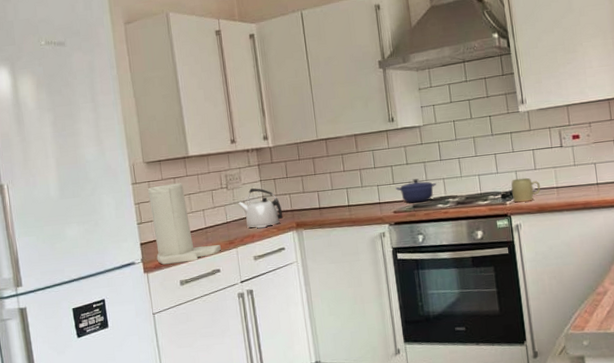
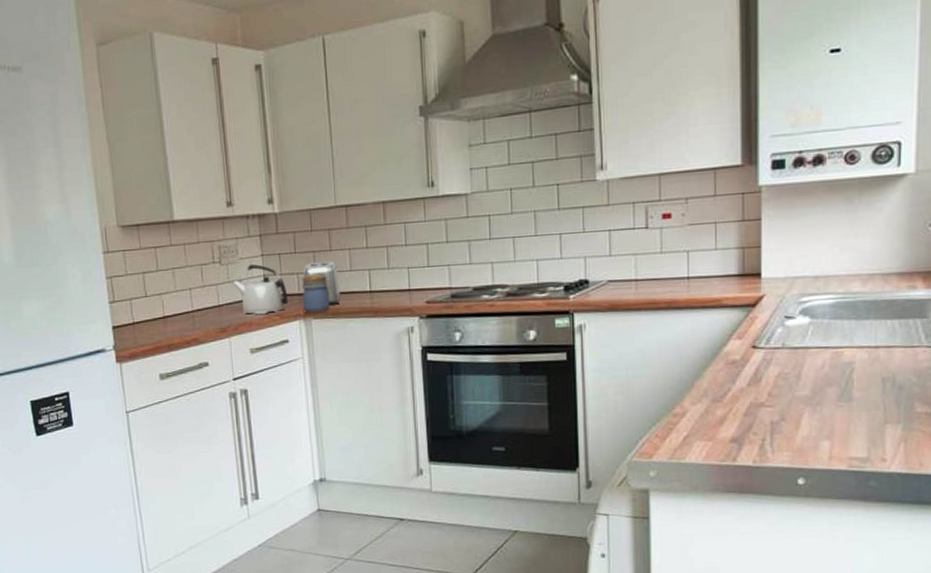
paper towel: present [147,183,221,265] -> none [122,254,211,354]
toaster: none [293,183,325,219] -> present [302,262,340,307]
jar: none [293,194,318,226] -> present [302,275,332,314]
cooking pot: present [396,178,436,203] -> none [431,261,482,292]
mug: present [511,177,541,203] -> none [577,265,615,297]

